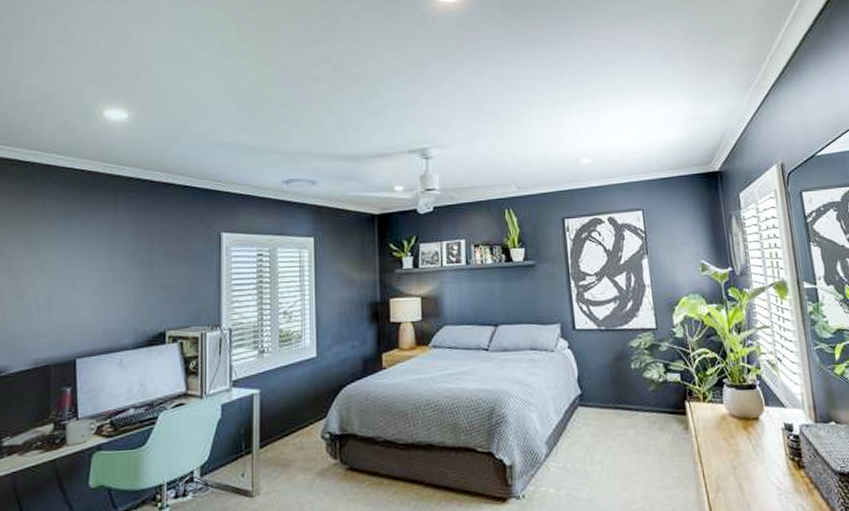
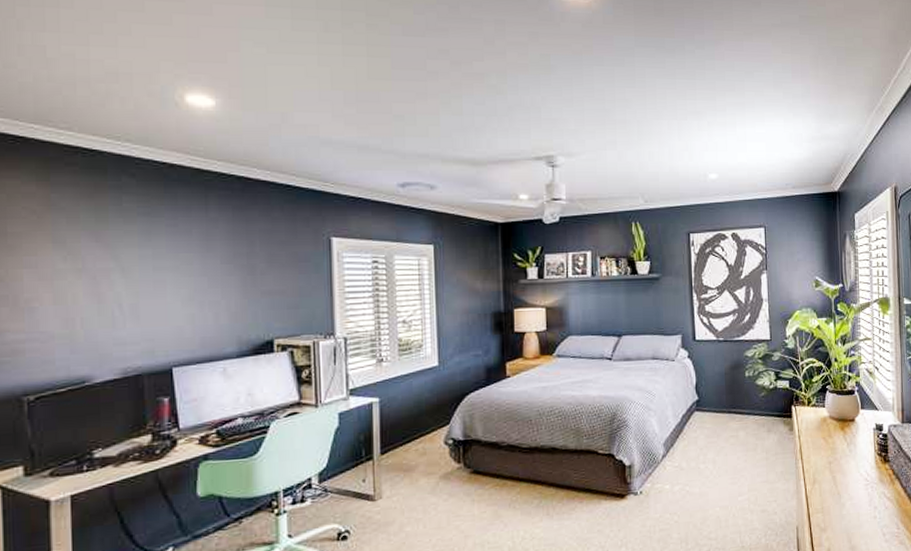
mug: present [65,418,97,445] -> none [166,428,202,456]

